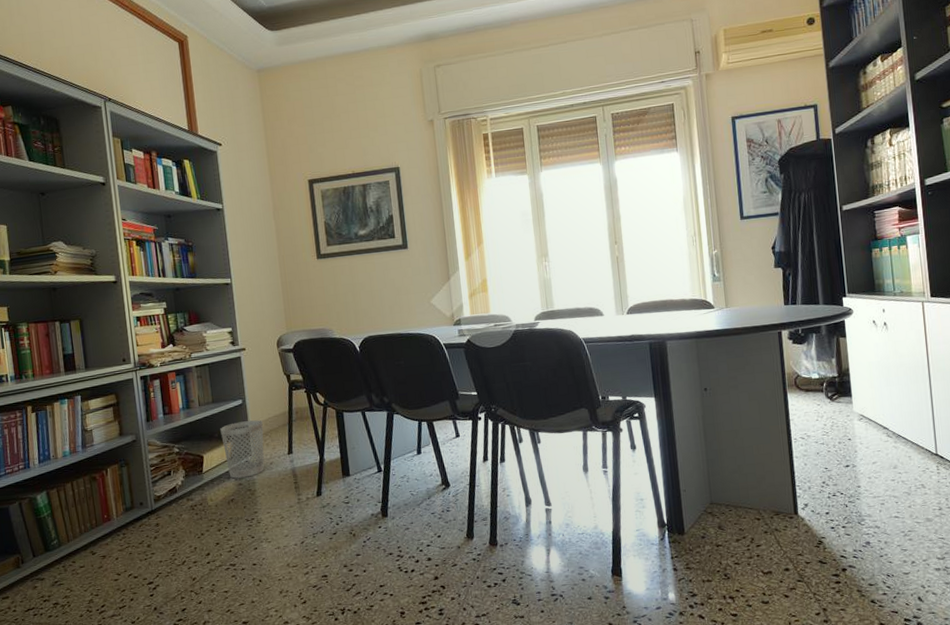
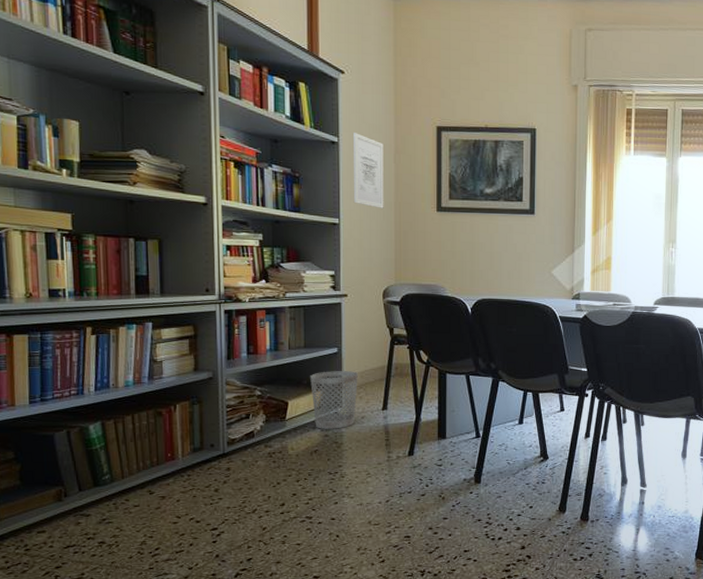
wall art: none [235,197,269,264] -> present [353,133,384,208]

